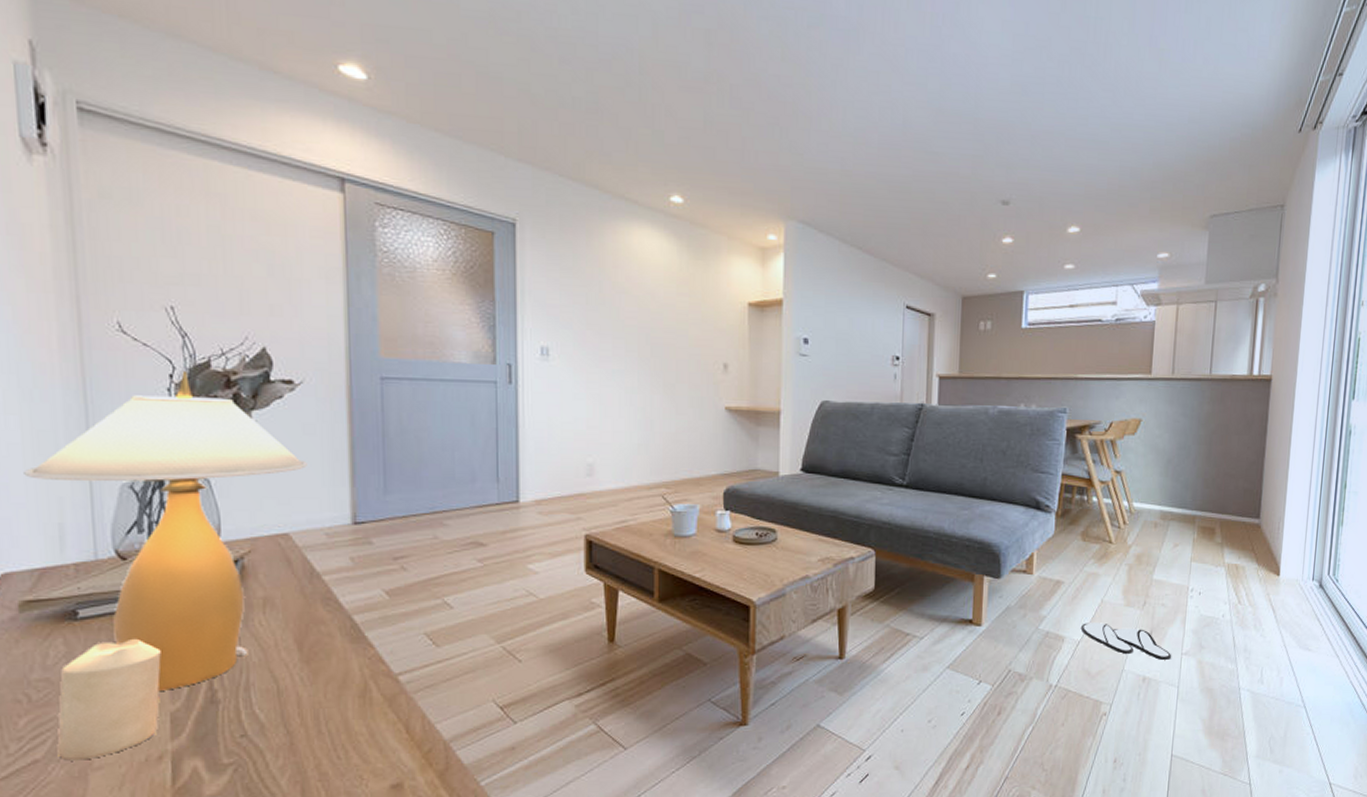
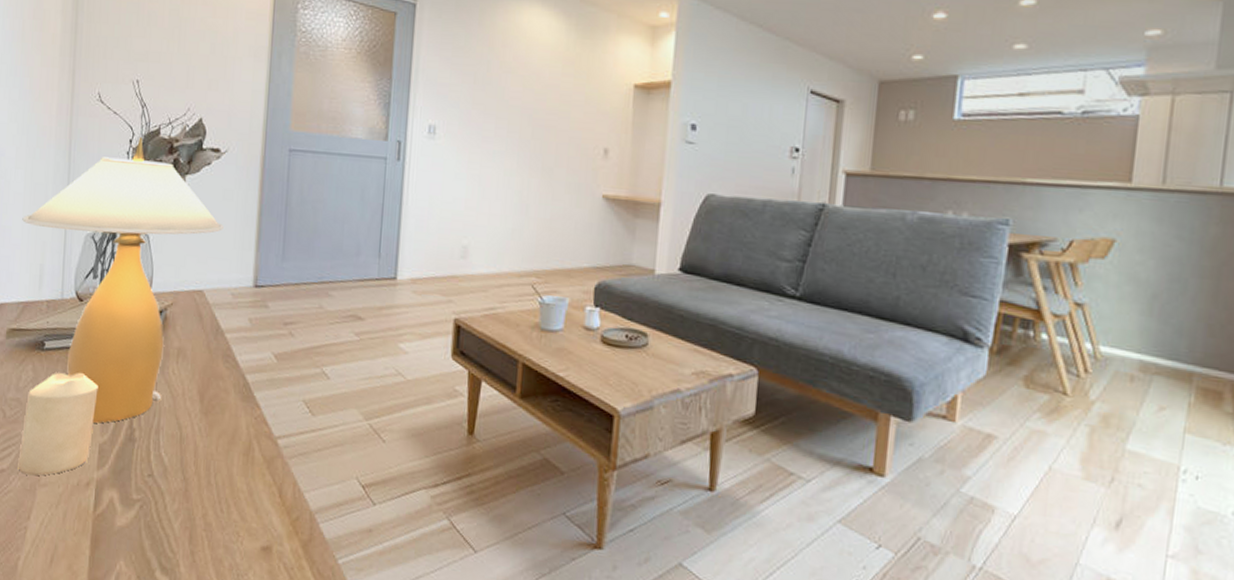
slippers: present [1081,622,1172,660] -> none [1019,493,1152,561]

